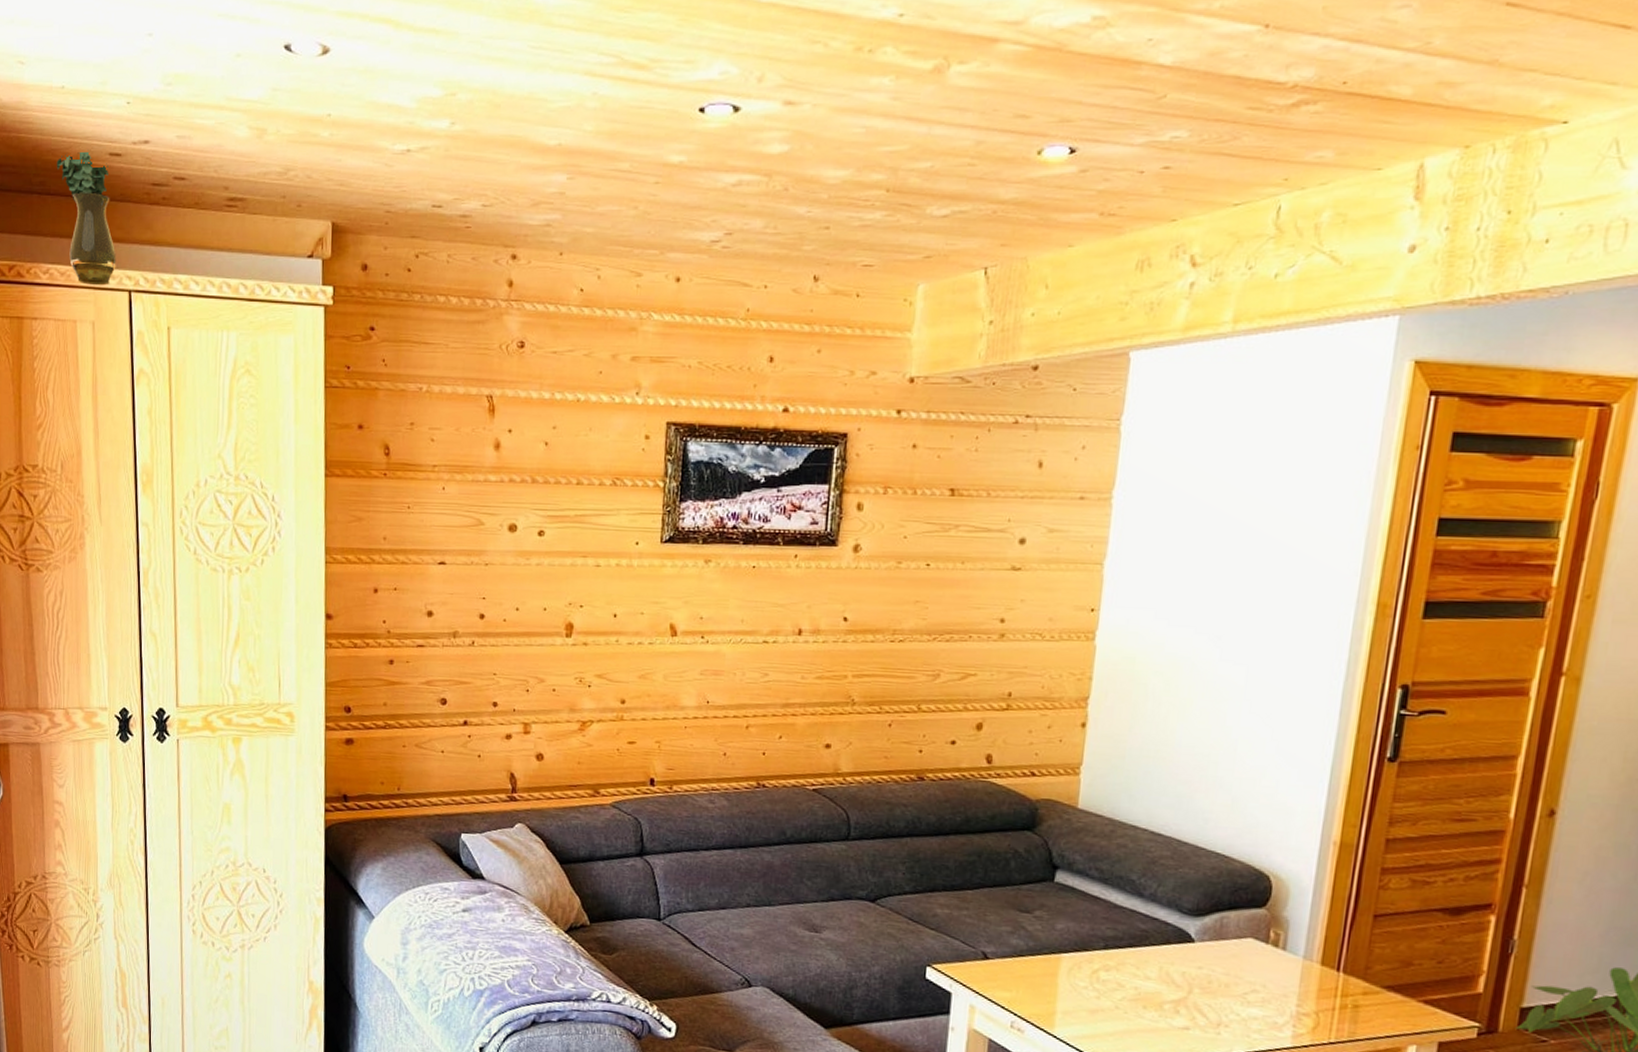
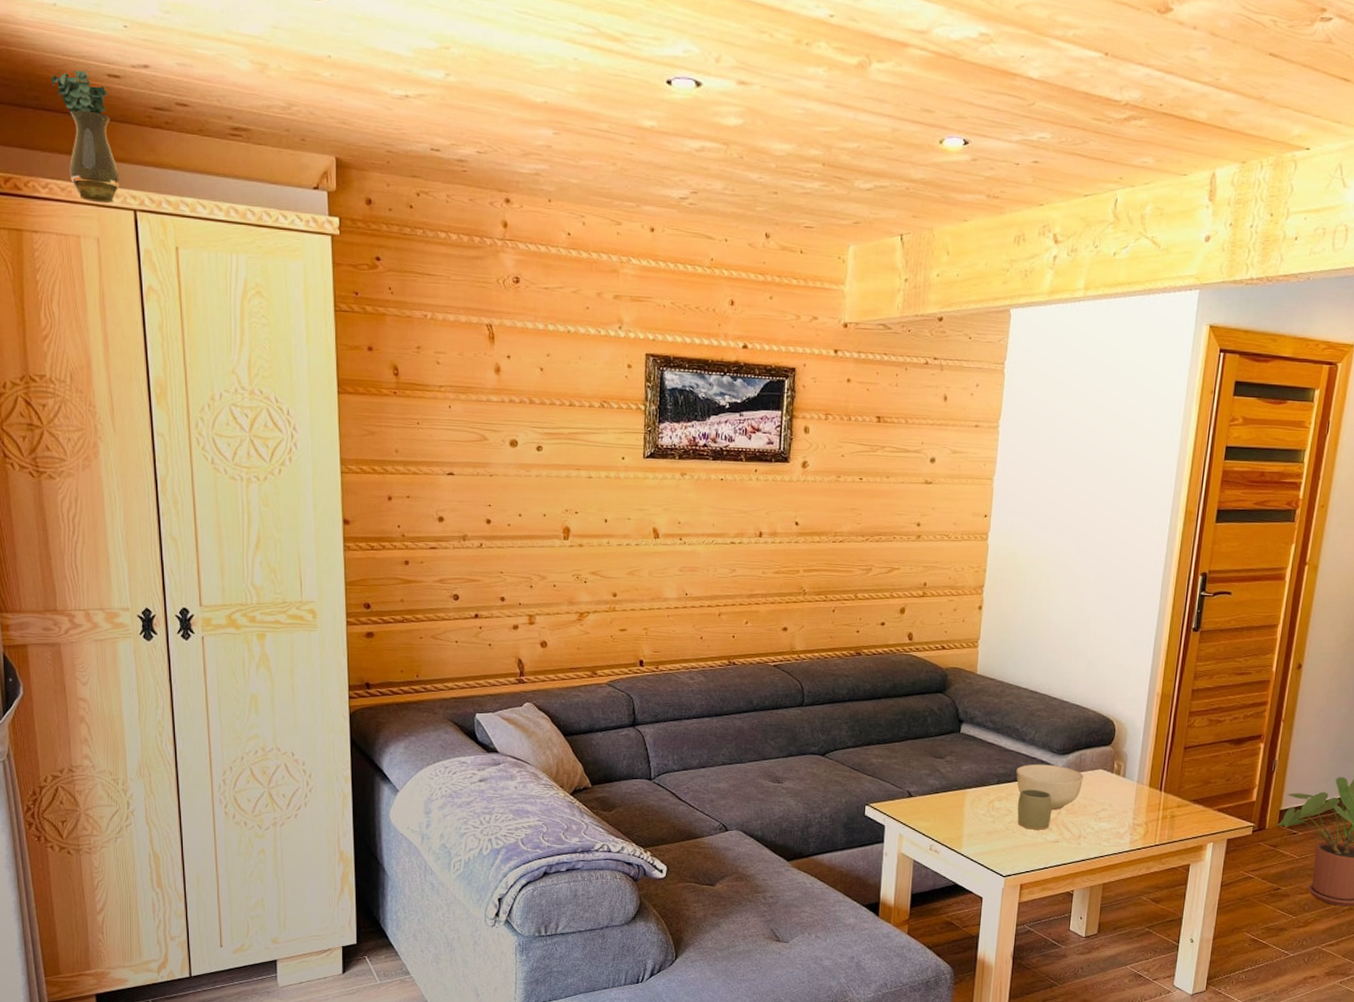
bowl: none [1130,925,1225,987] -> present [1016,763,1083,810]
mug: none [1131,958,1181,1012] -> present [1017,789,1053,830]

